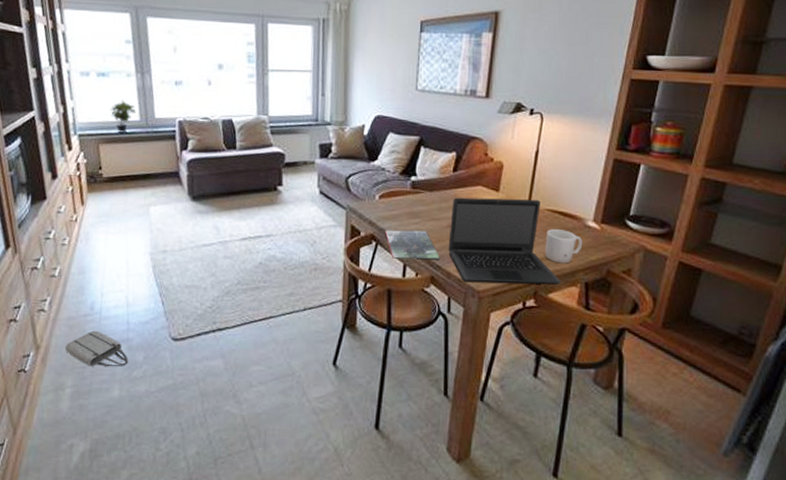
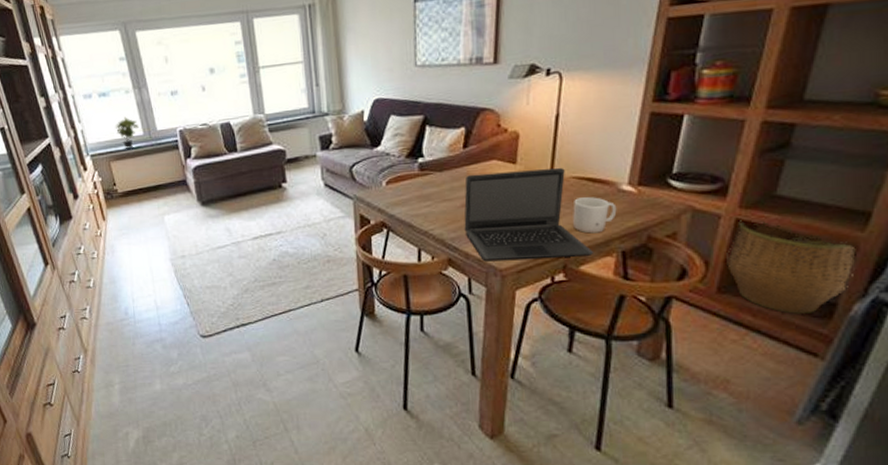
tote bag: present [65,330,129,368] -> none [109,333,165,365]
magazine: present [385,230,440,260] -> none [396,213,456,244]
basket: none [671,263,770,352] -> present [726,220,856,314]

